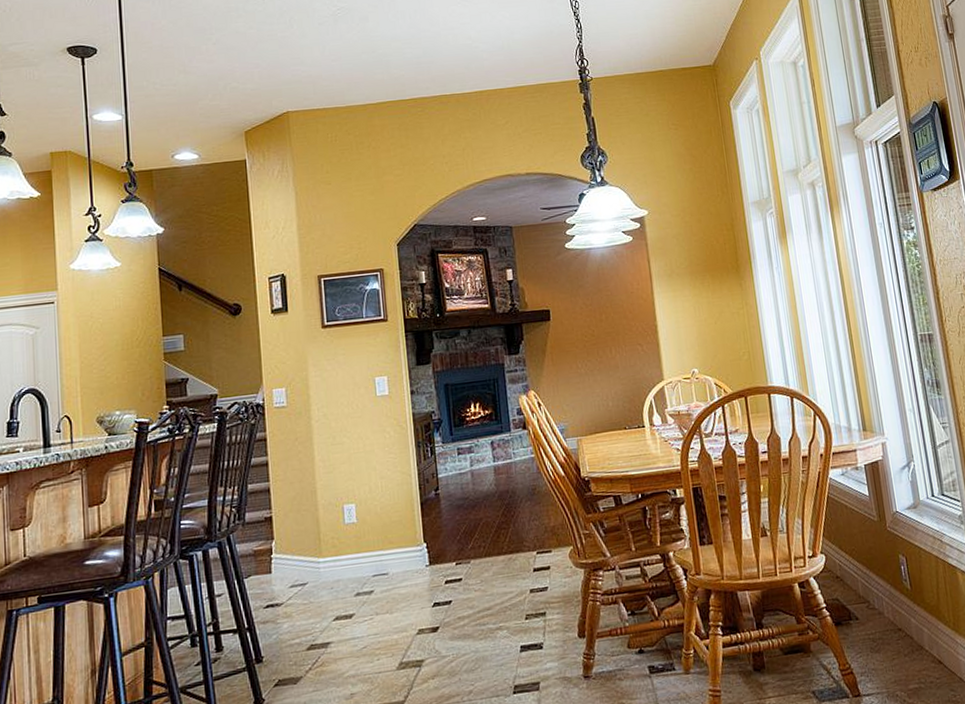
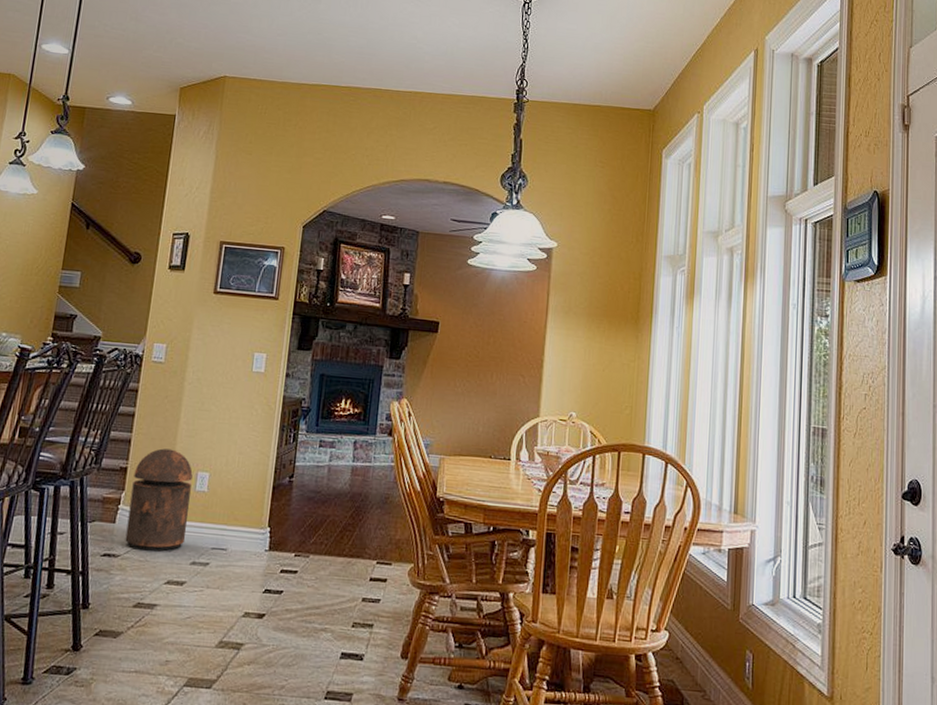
trash can: none [280,488,345,595] -> present [125,448,193,552]

